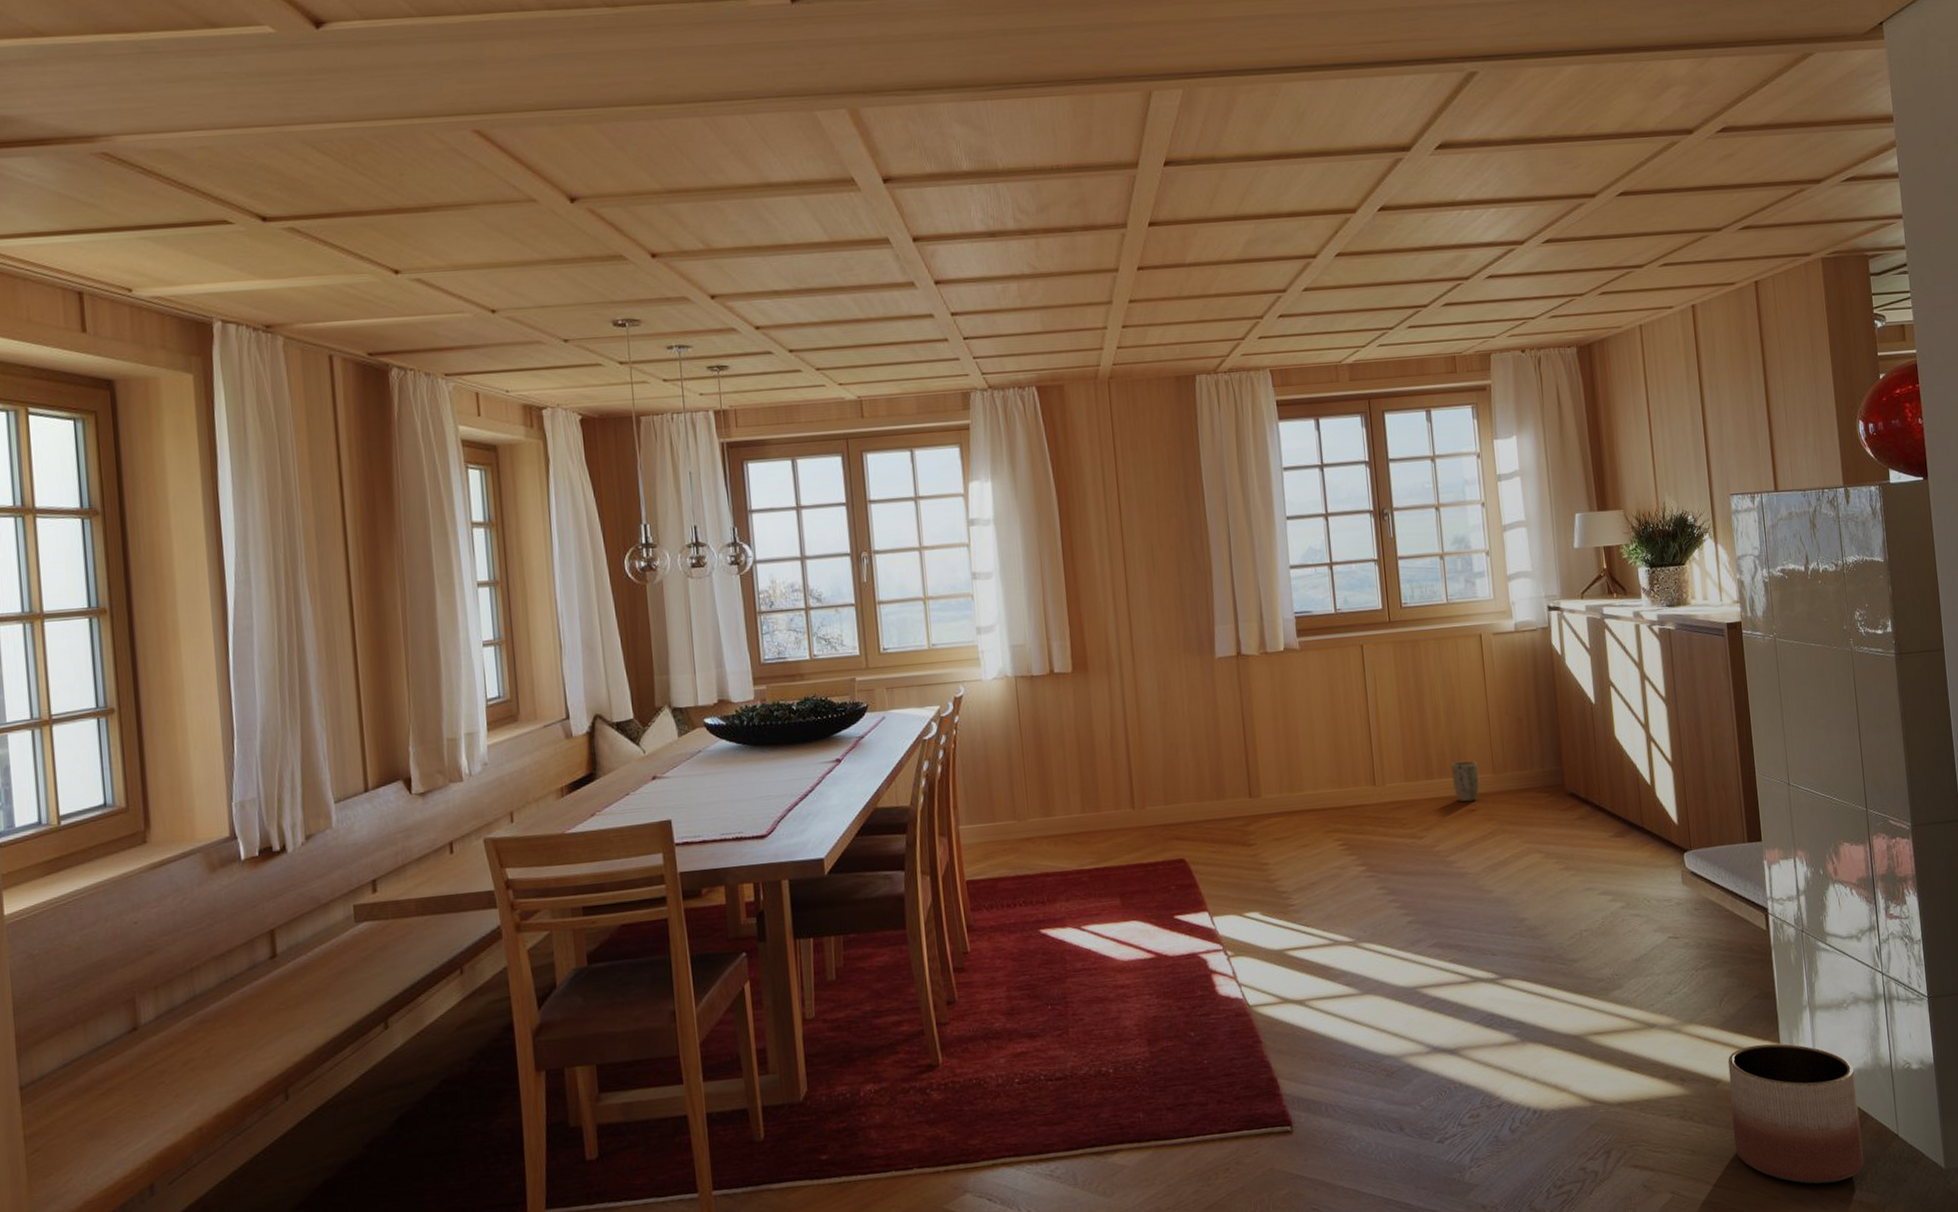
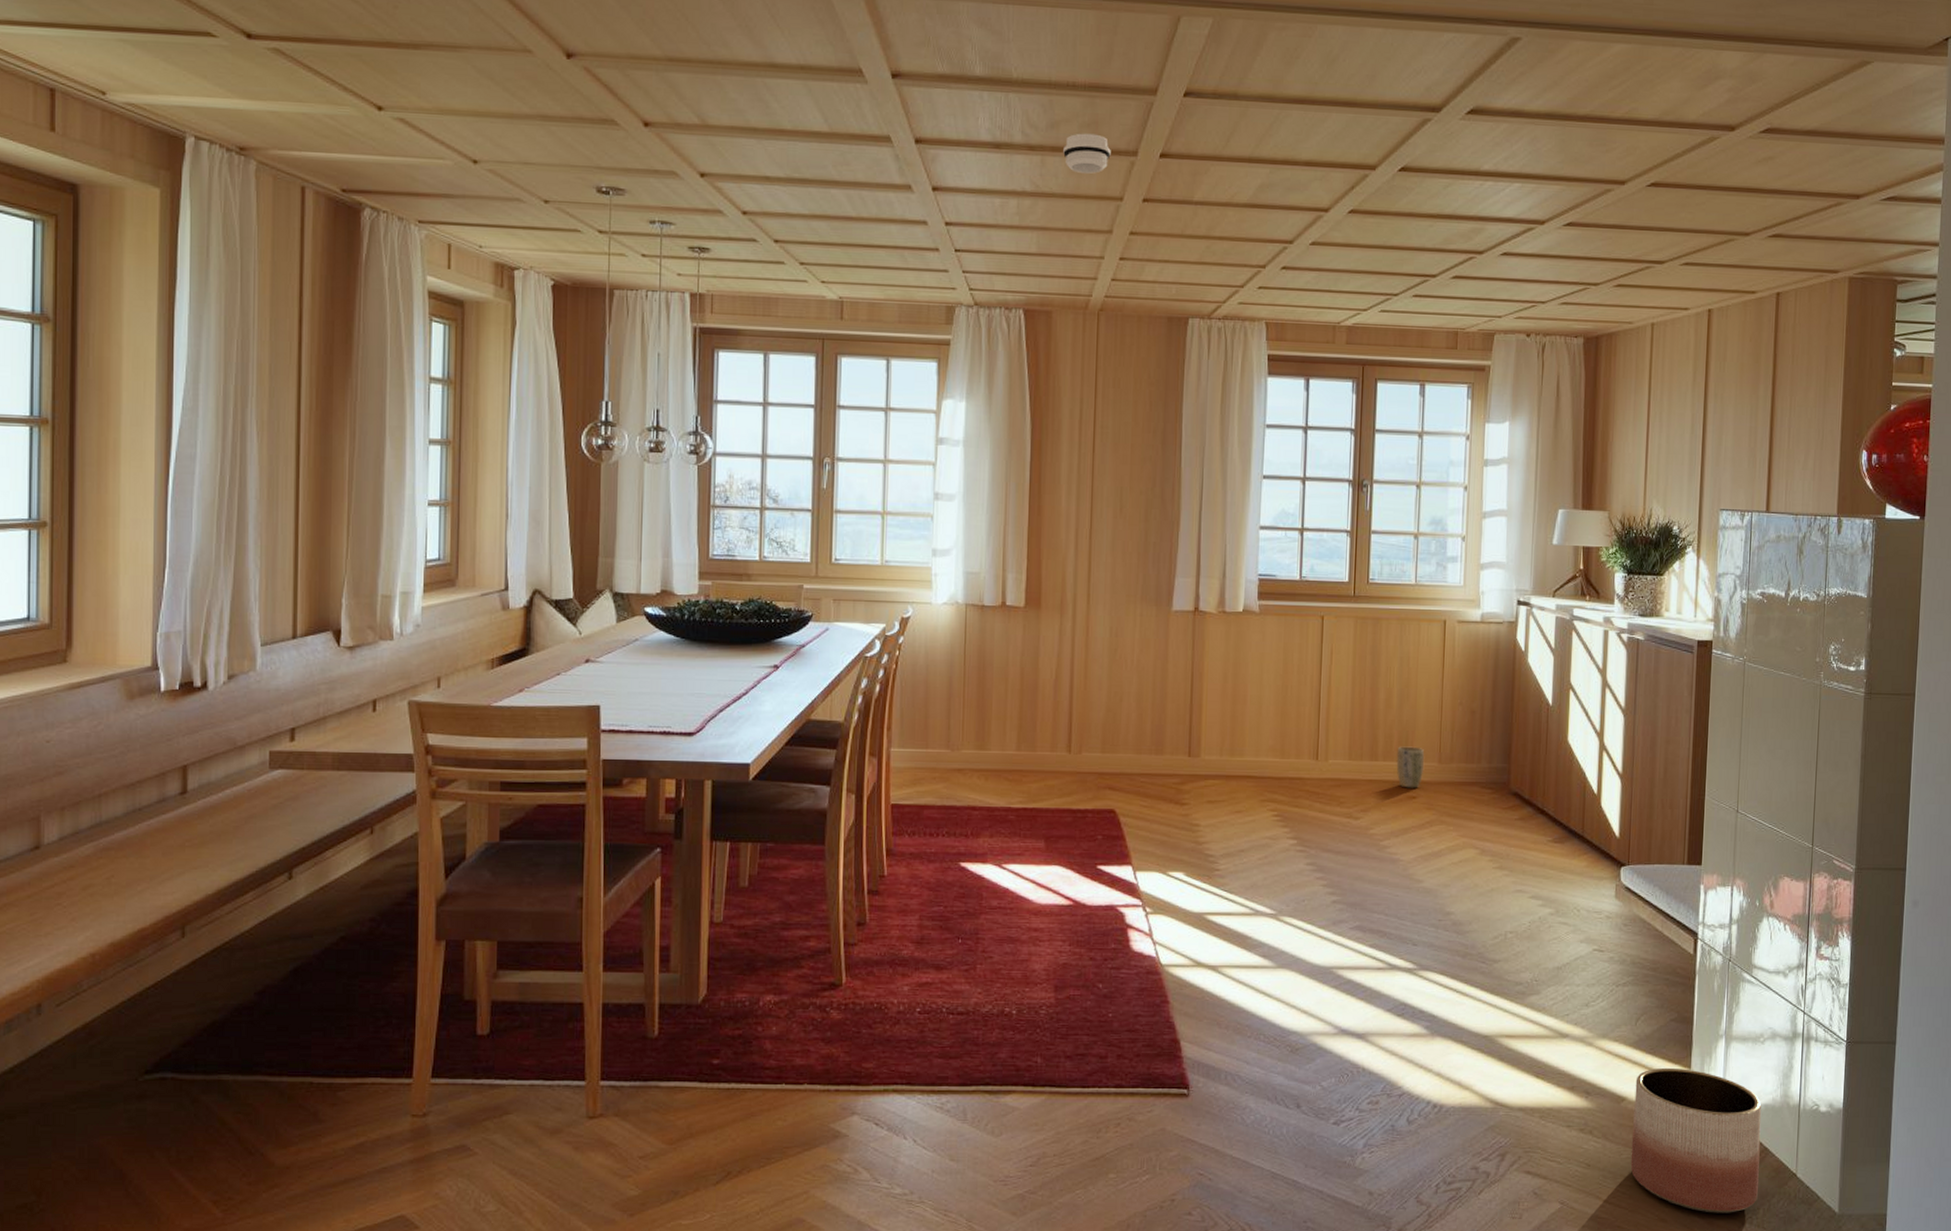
smoke detector: none [1055,211,1102,251] -> present [1063,133,1111,174]

